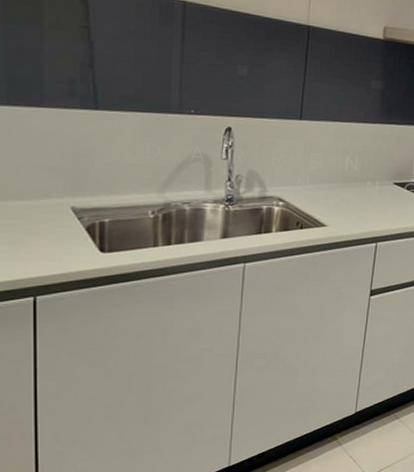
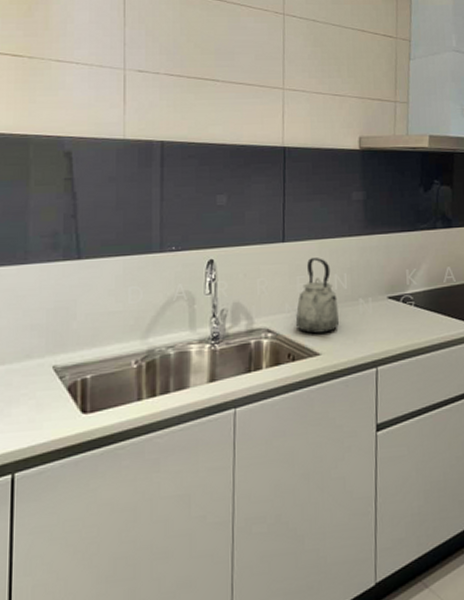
kettle: none [305,138,347,208] -> present [295,258,339,334]

